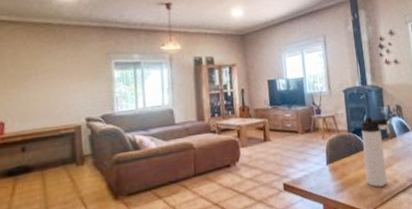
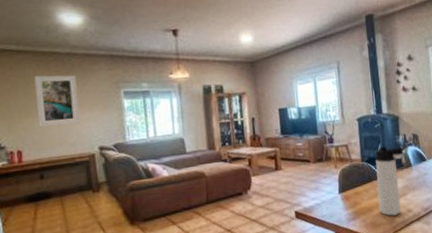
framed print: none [24,45,69,98] -> present [34,75,81,127]

